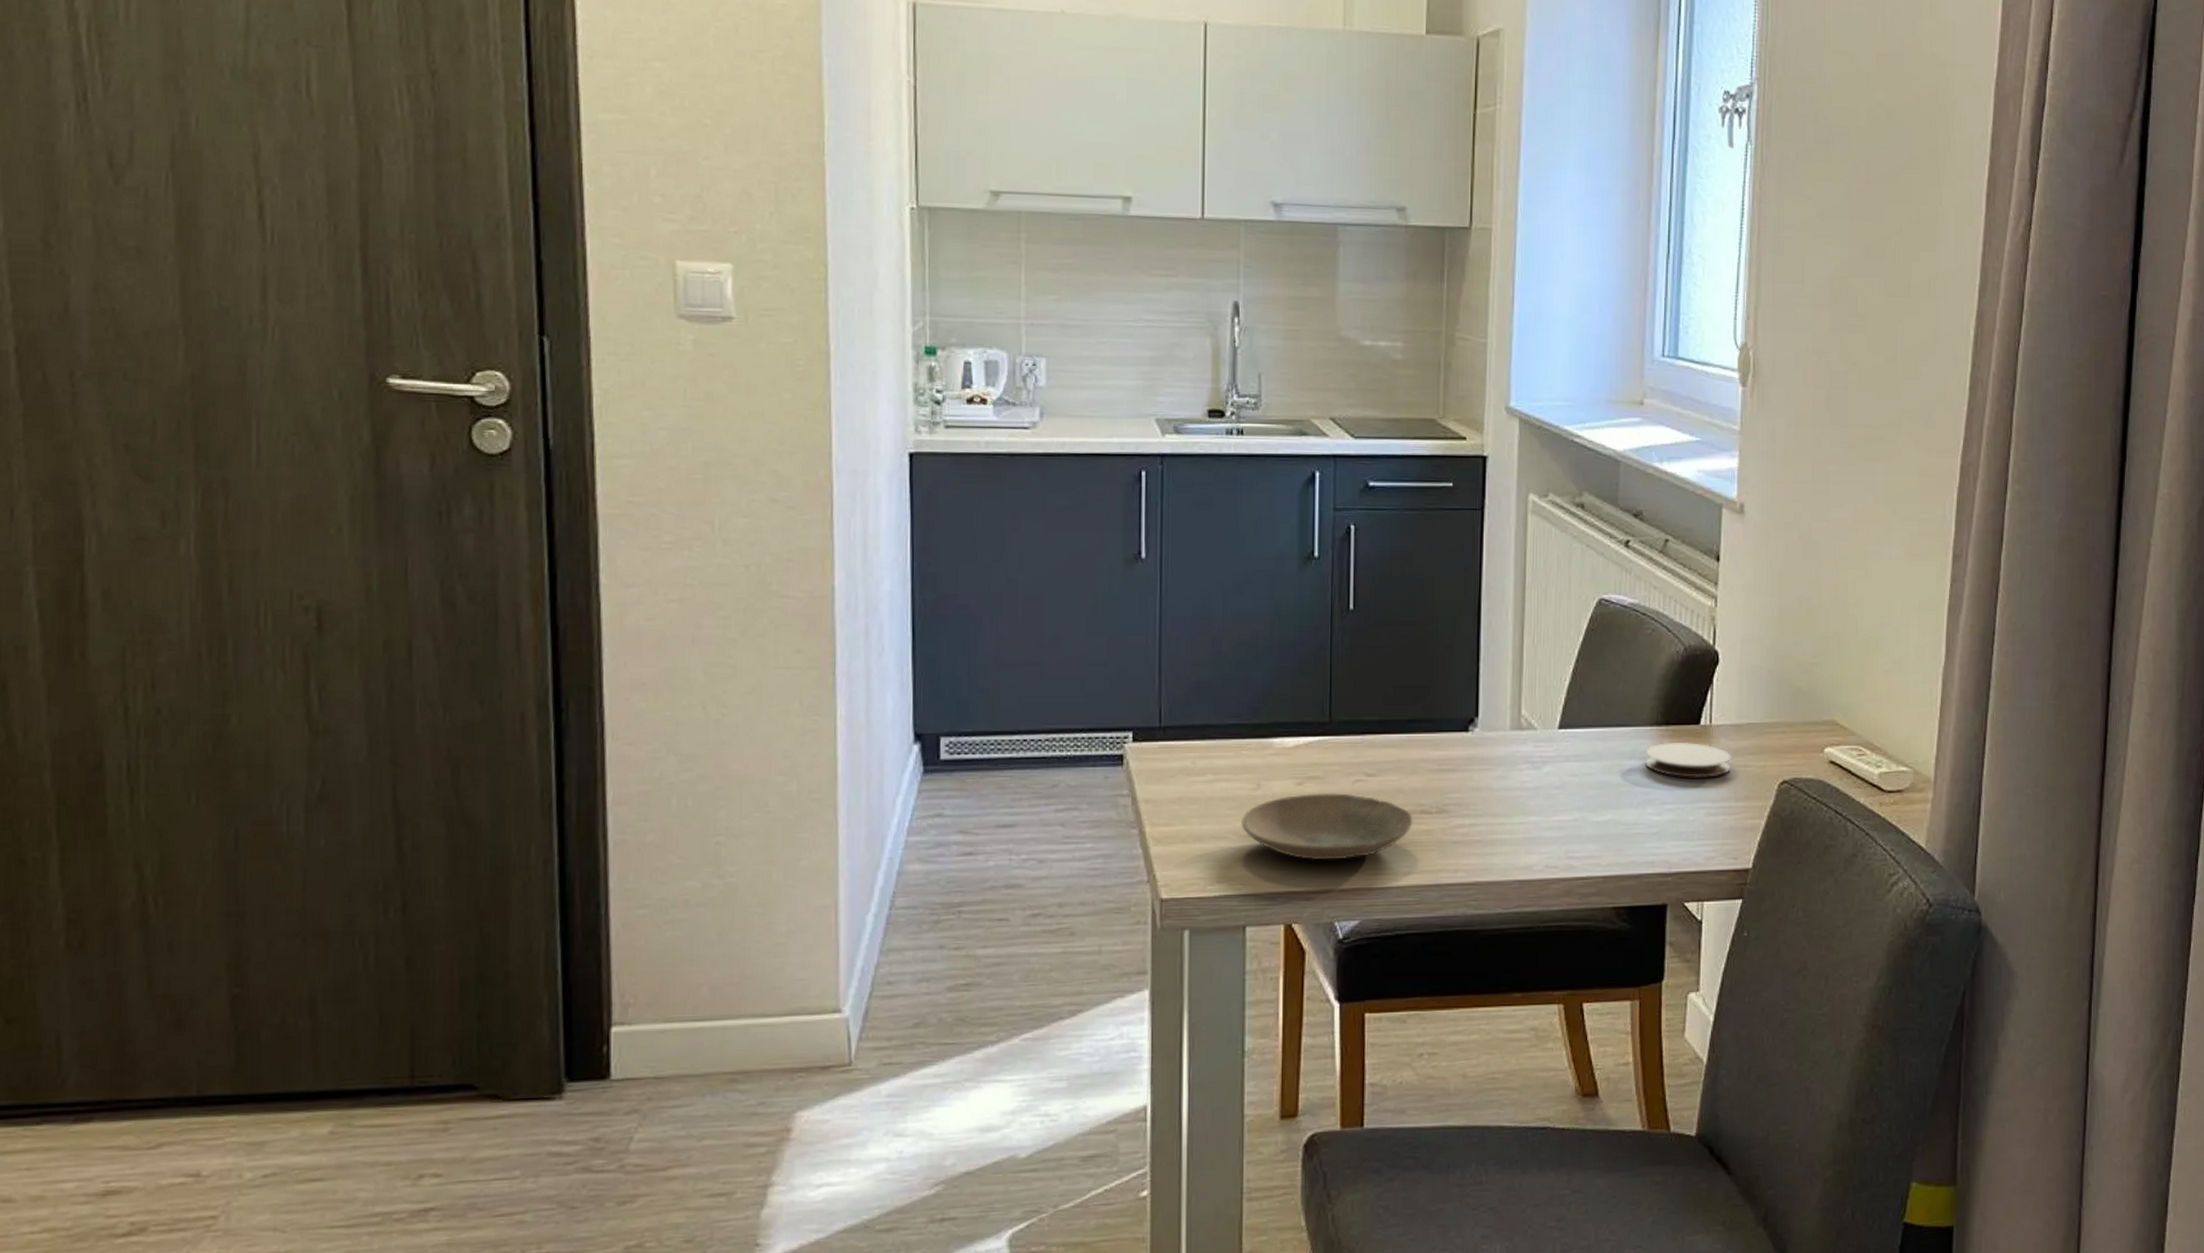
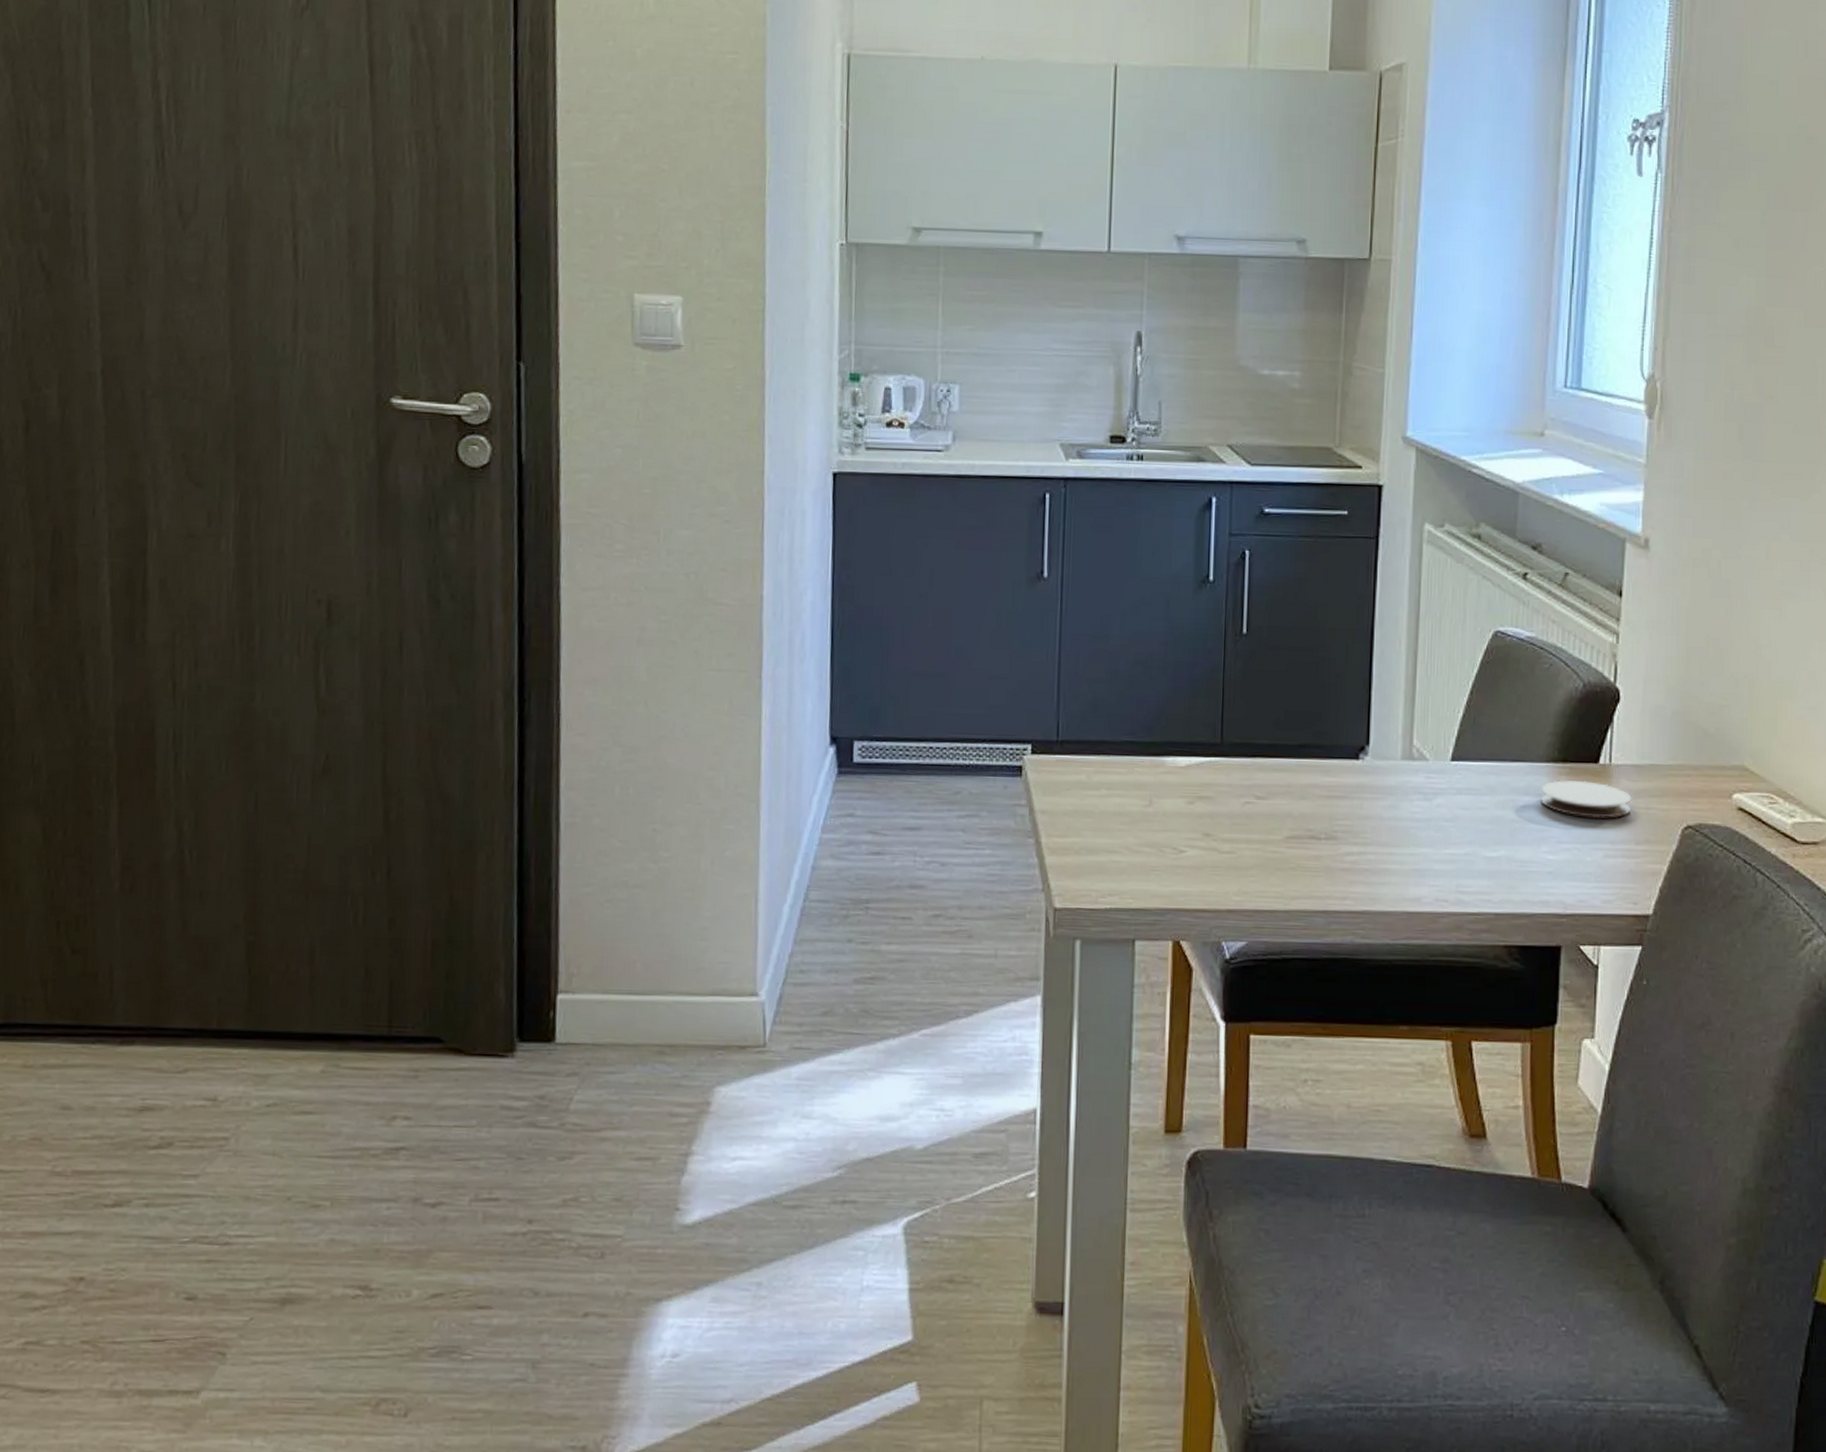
plate: present [1241,793,1413,861] -> none [1133,813,1302,881]

